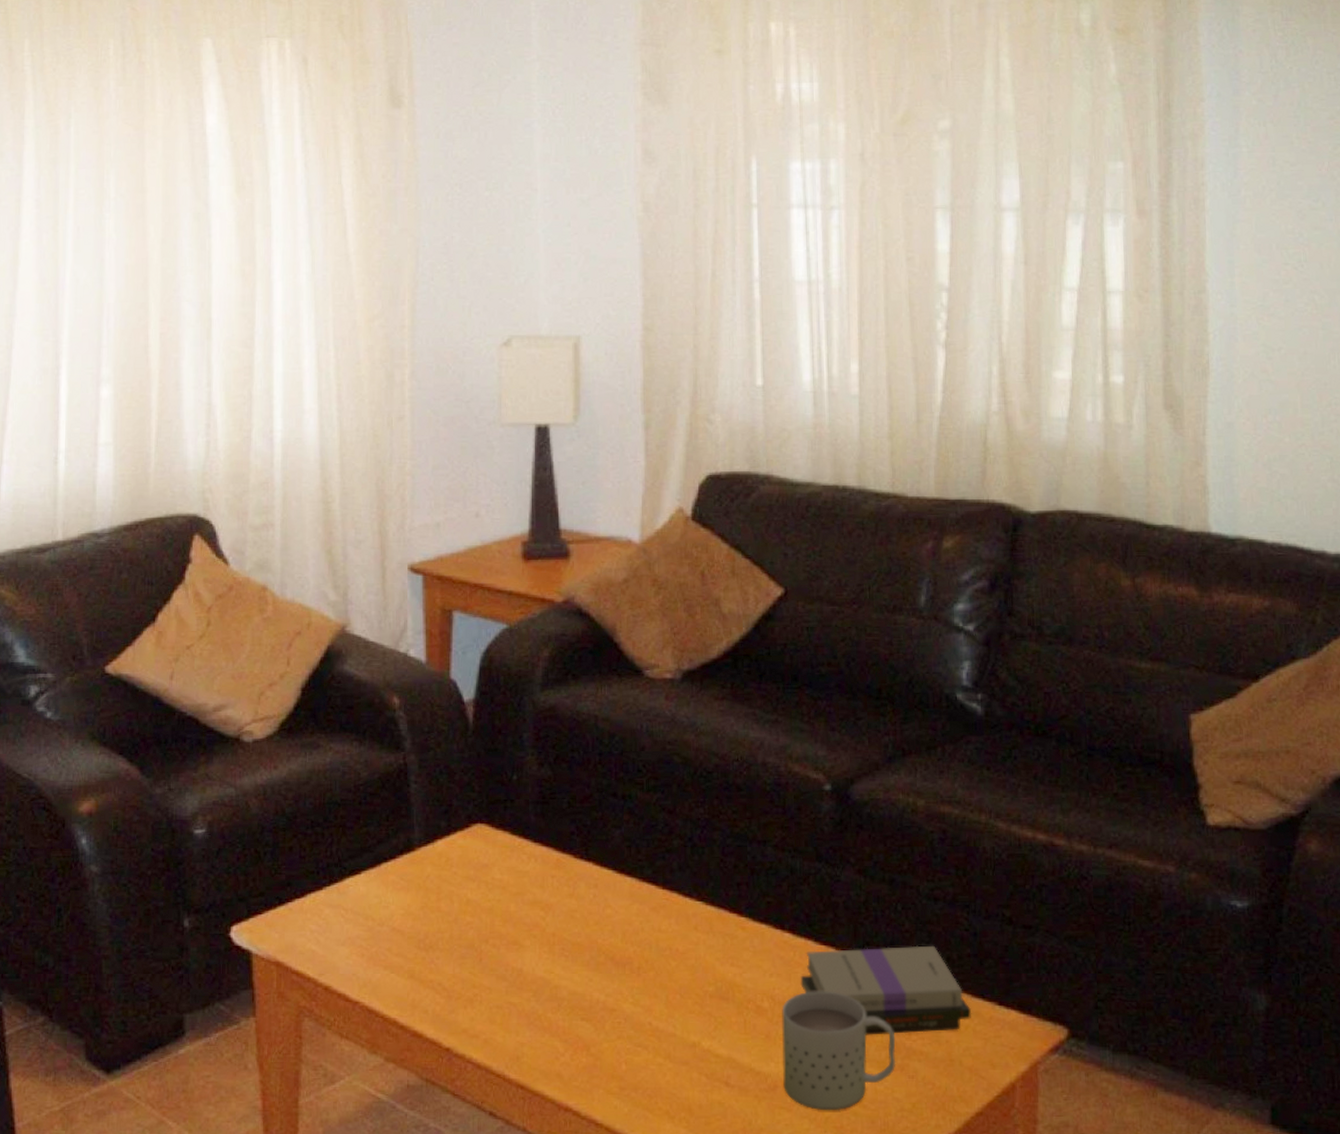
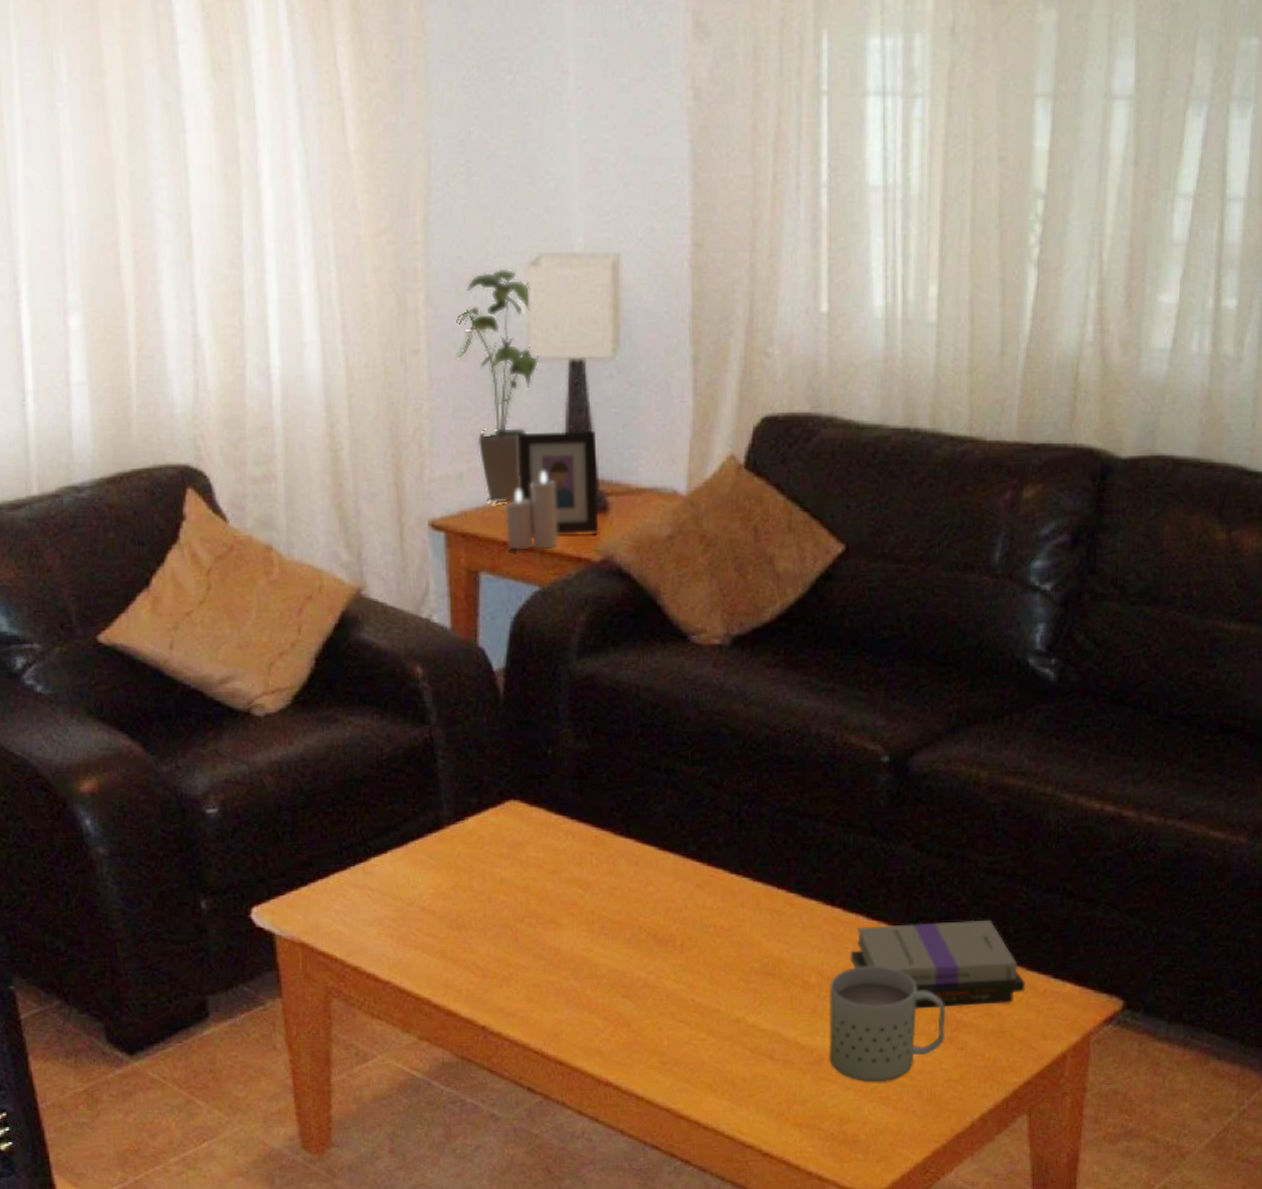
house plant: none [437,348,508,550] -> present [456,268,538,504]
candle: none [475,522,525,593] -> present [503,471,559,552]
picture frame: none [489,486,561,578] -> present [517,430,599,534]

